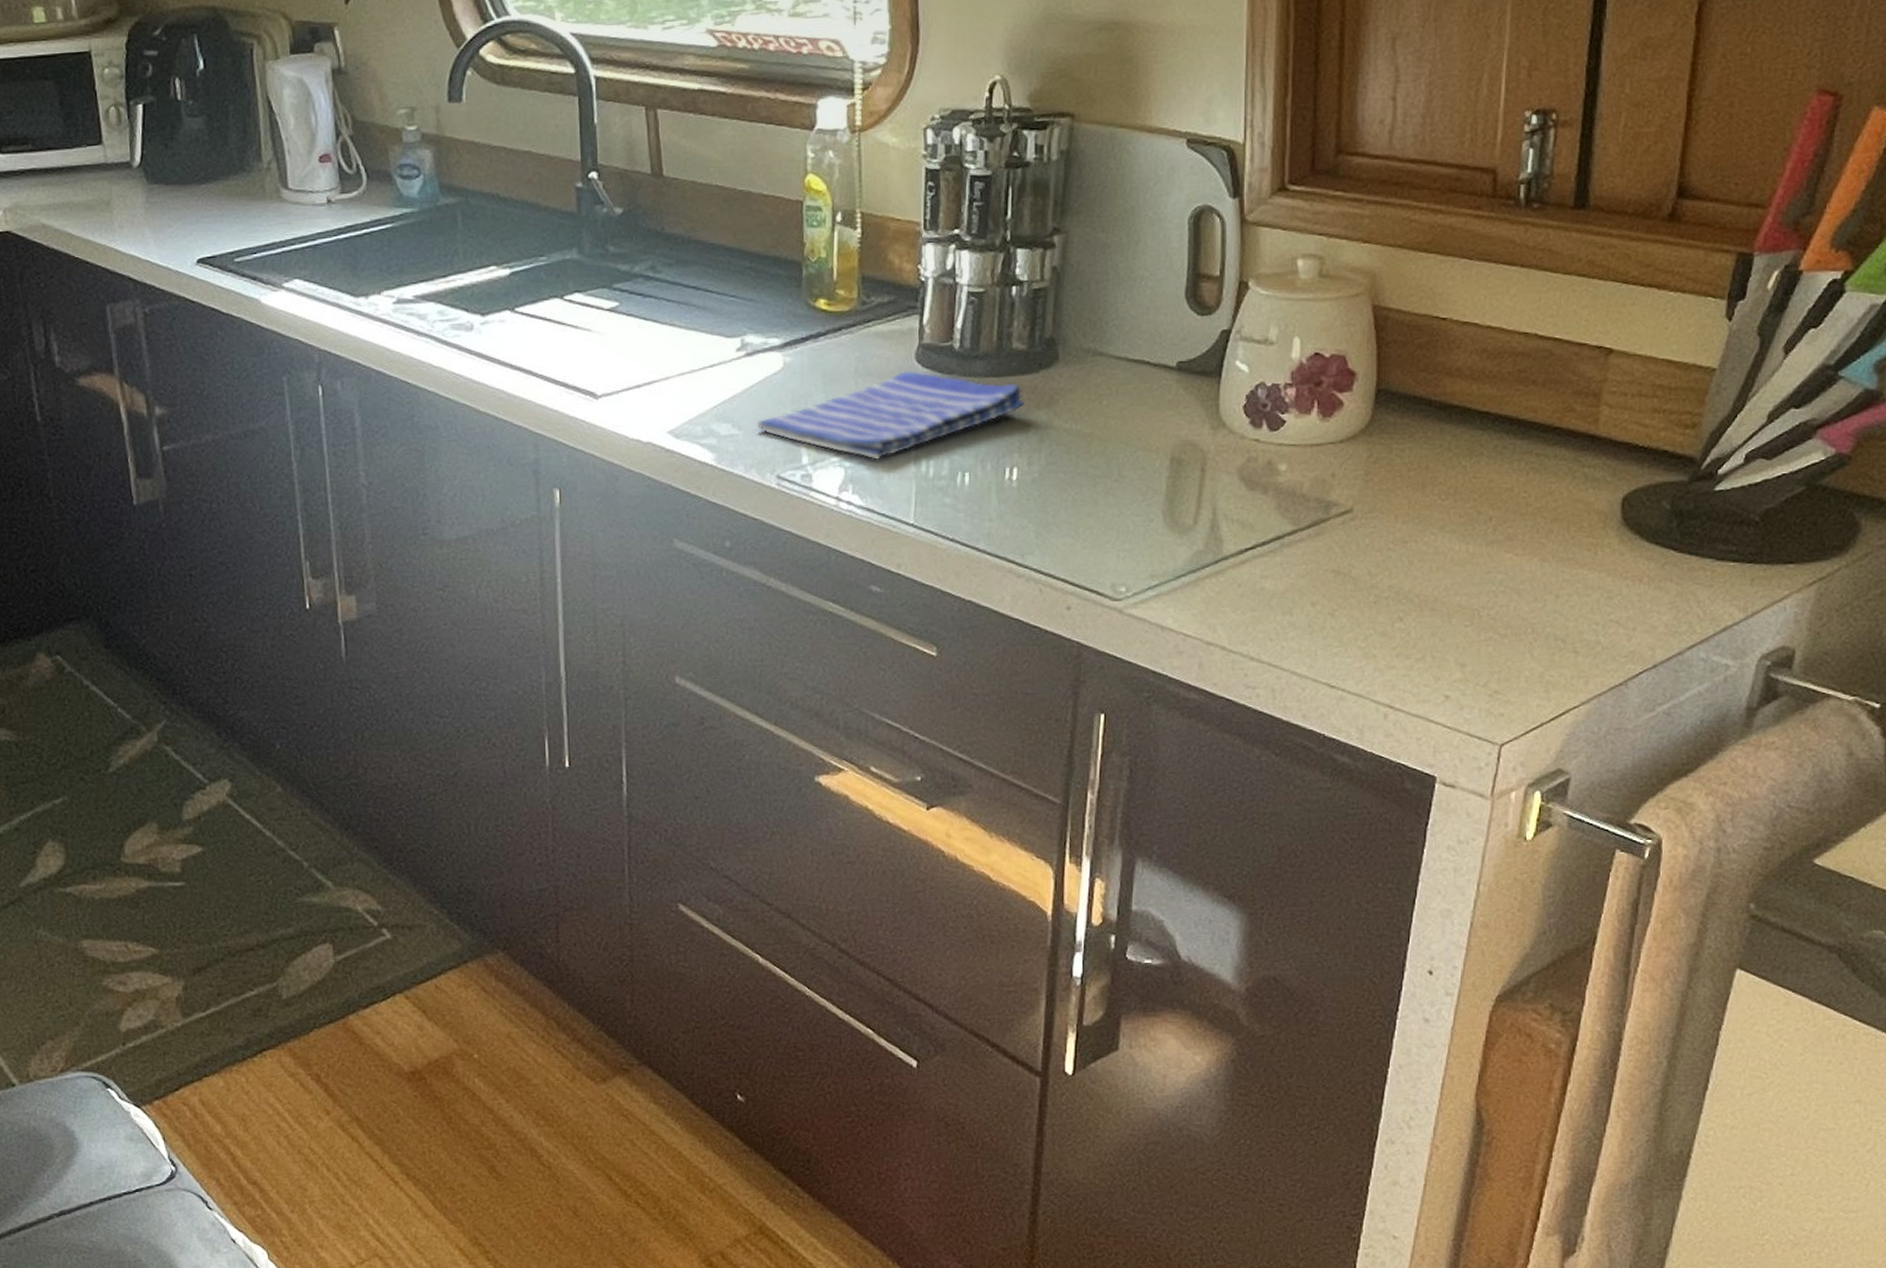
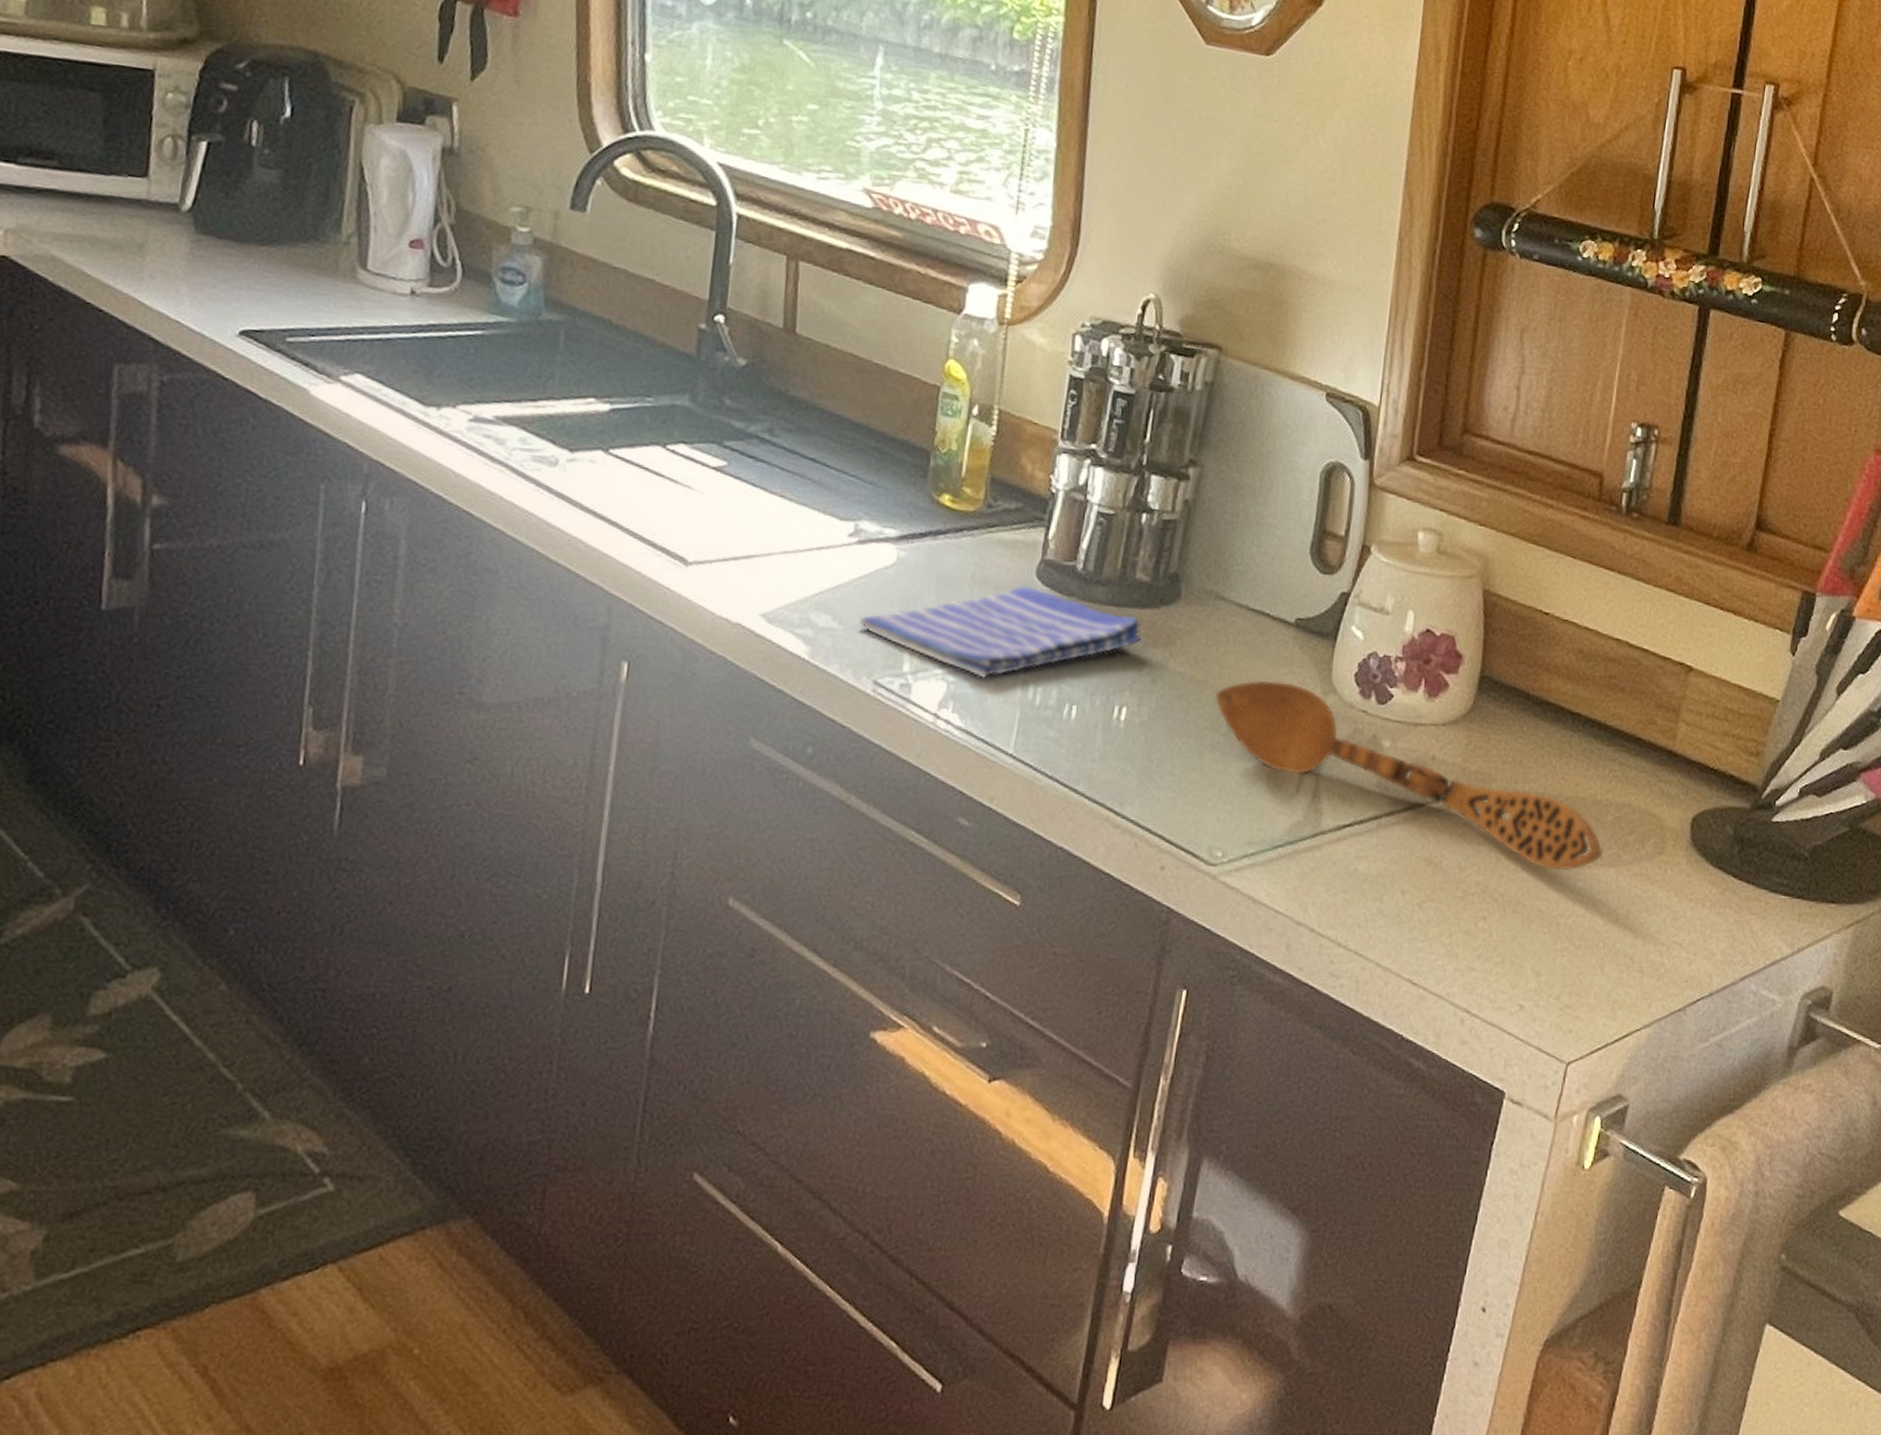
wooden spoon: none [1102,423,1525,566] -> present [1214,680,1604,871]

